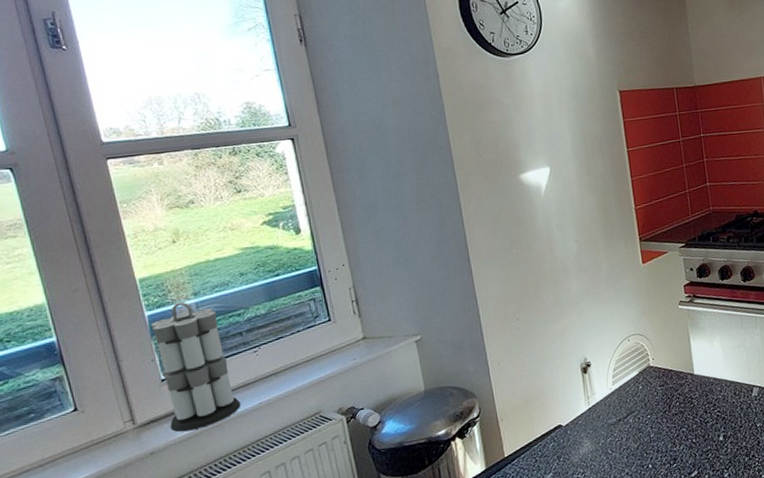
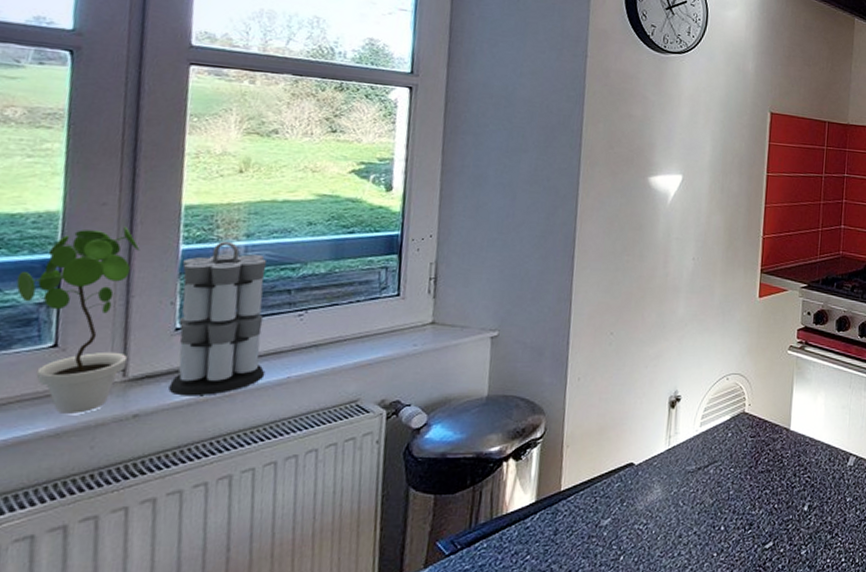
potted plant: none [30,305,133,462] -> present [16,226,141,415]

